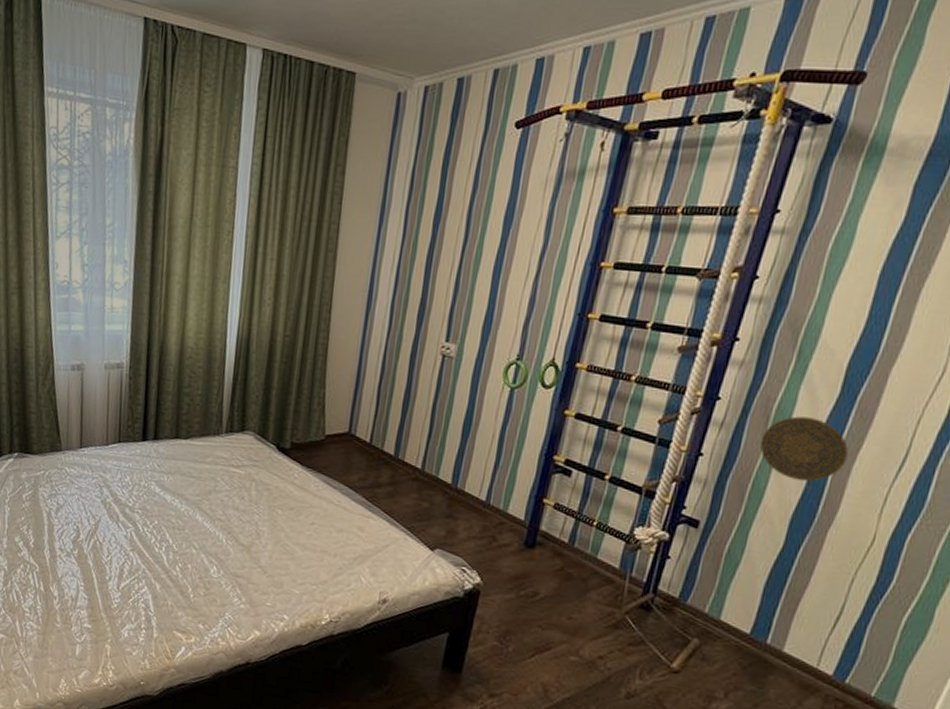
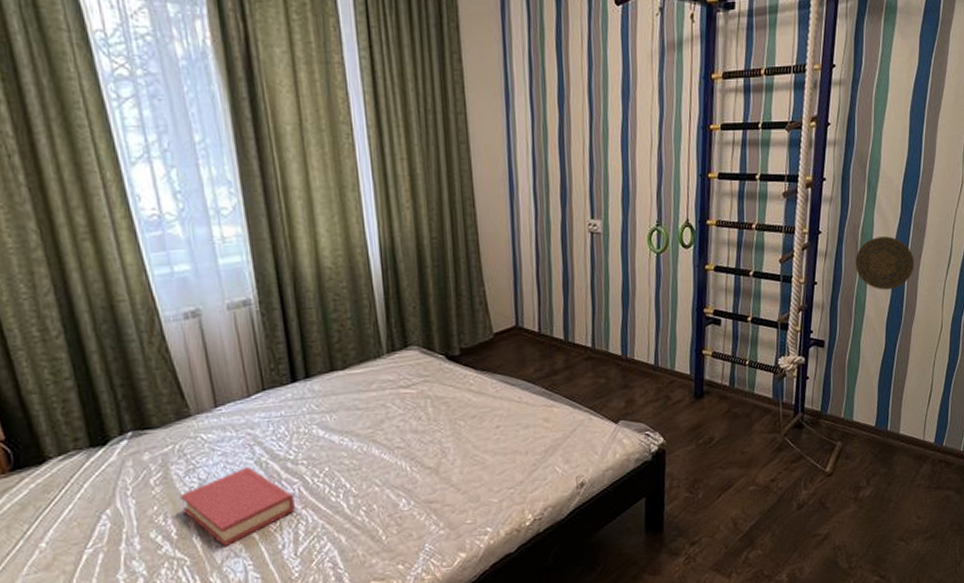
hardback book: none [41,503,126,566] -> present [180,467,297,548]

